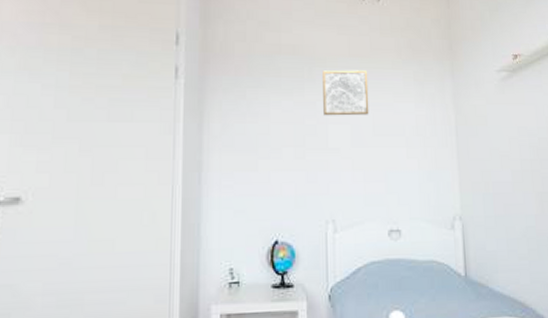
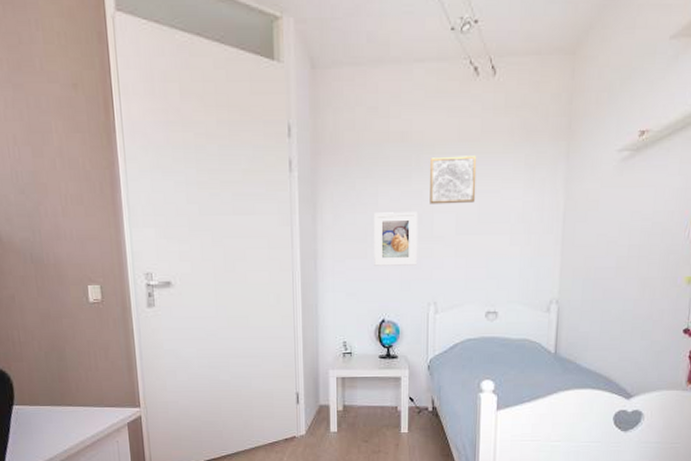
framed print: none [266,122,313,179] -> present [374,212,418,266]

